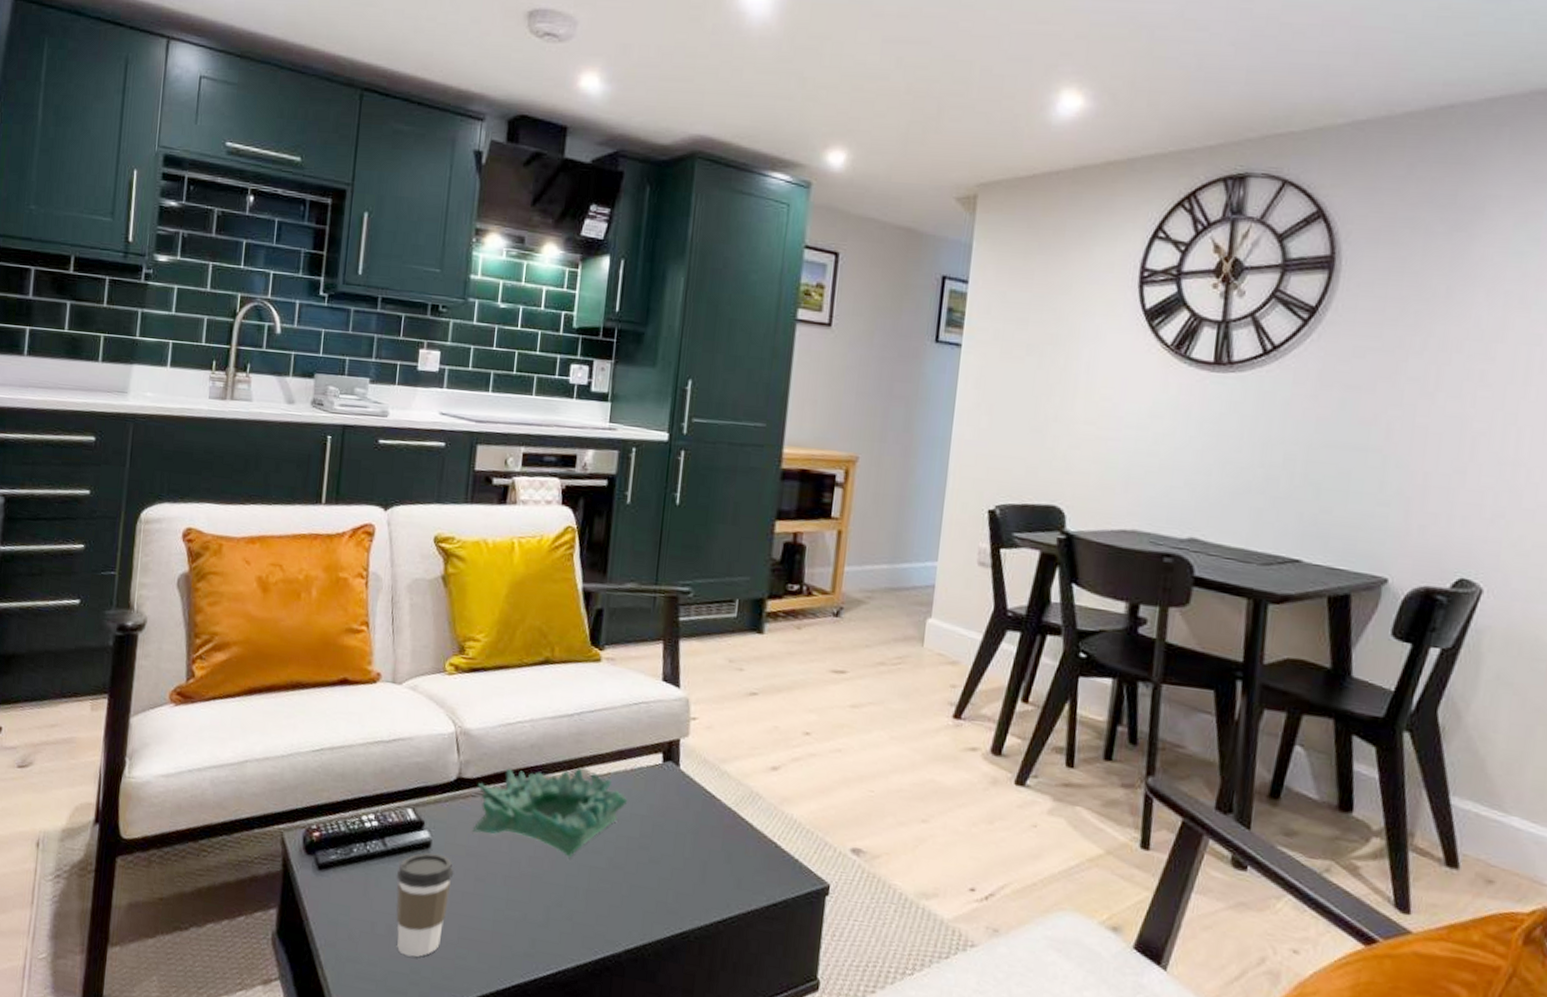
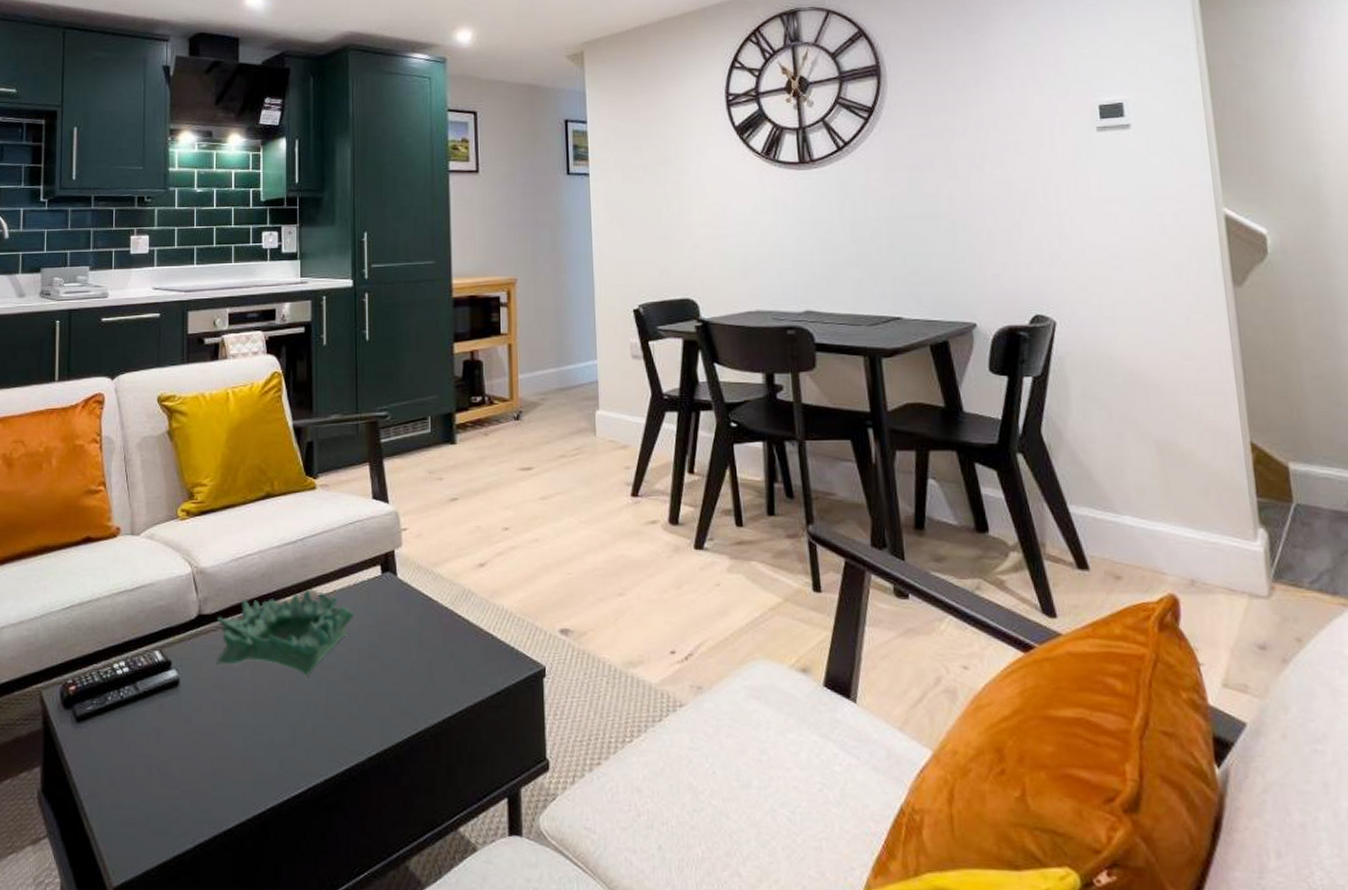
coffee cup: present [396,853,454,957] -> none [149,690,203,795]

